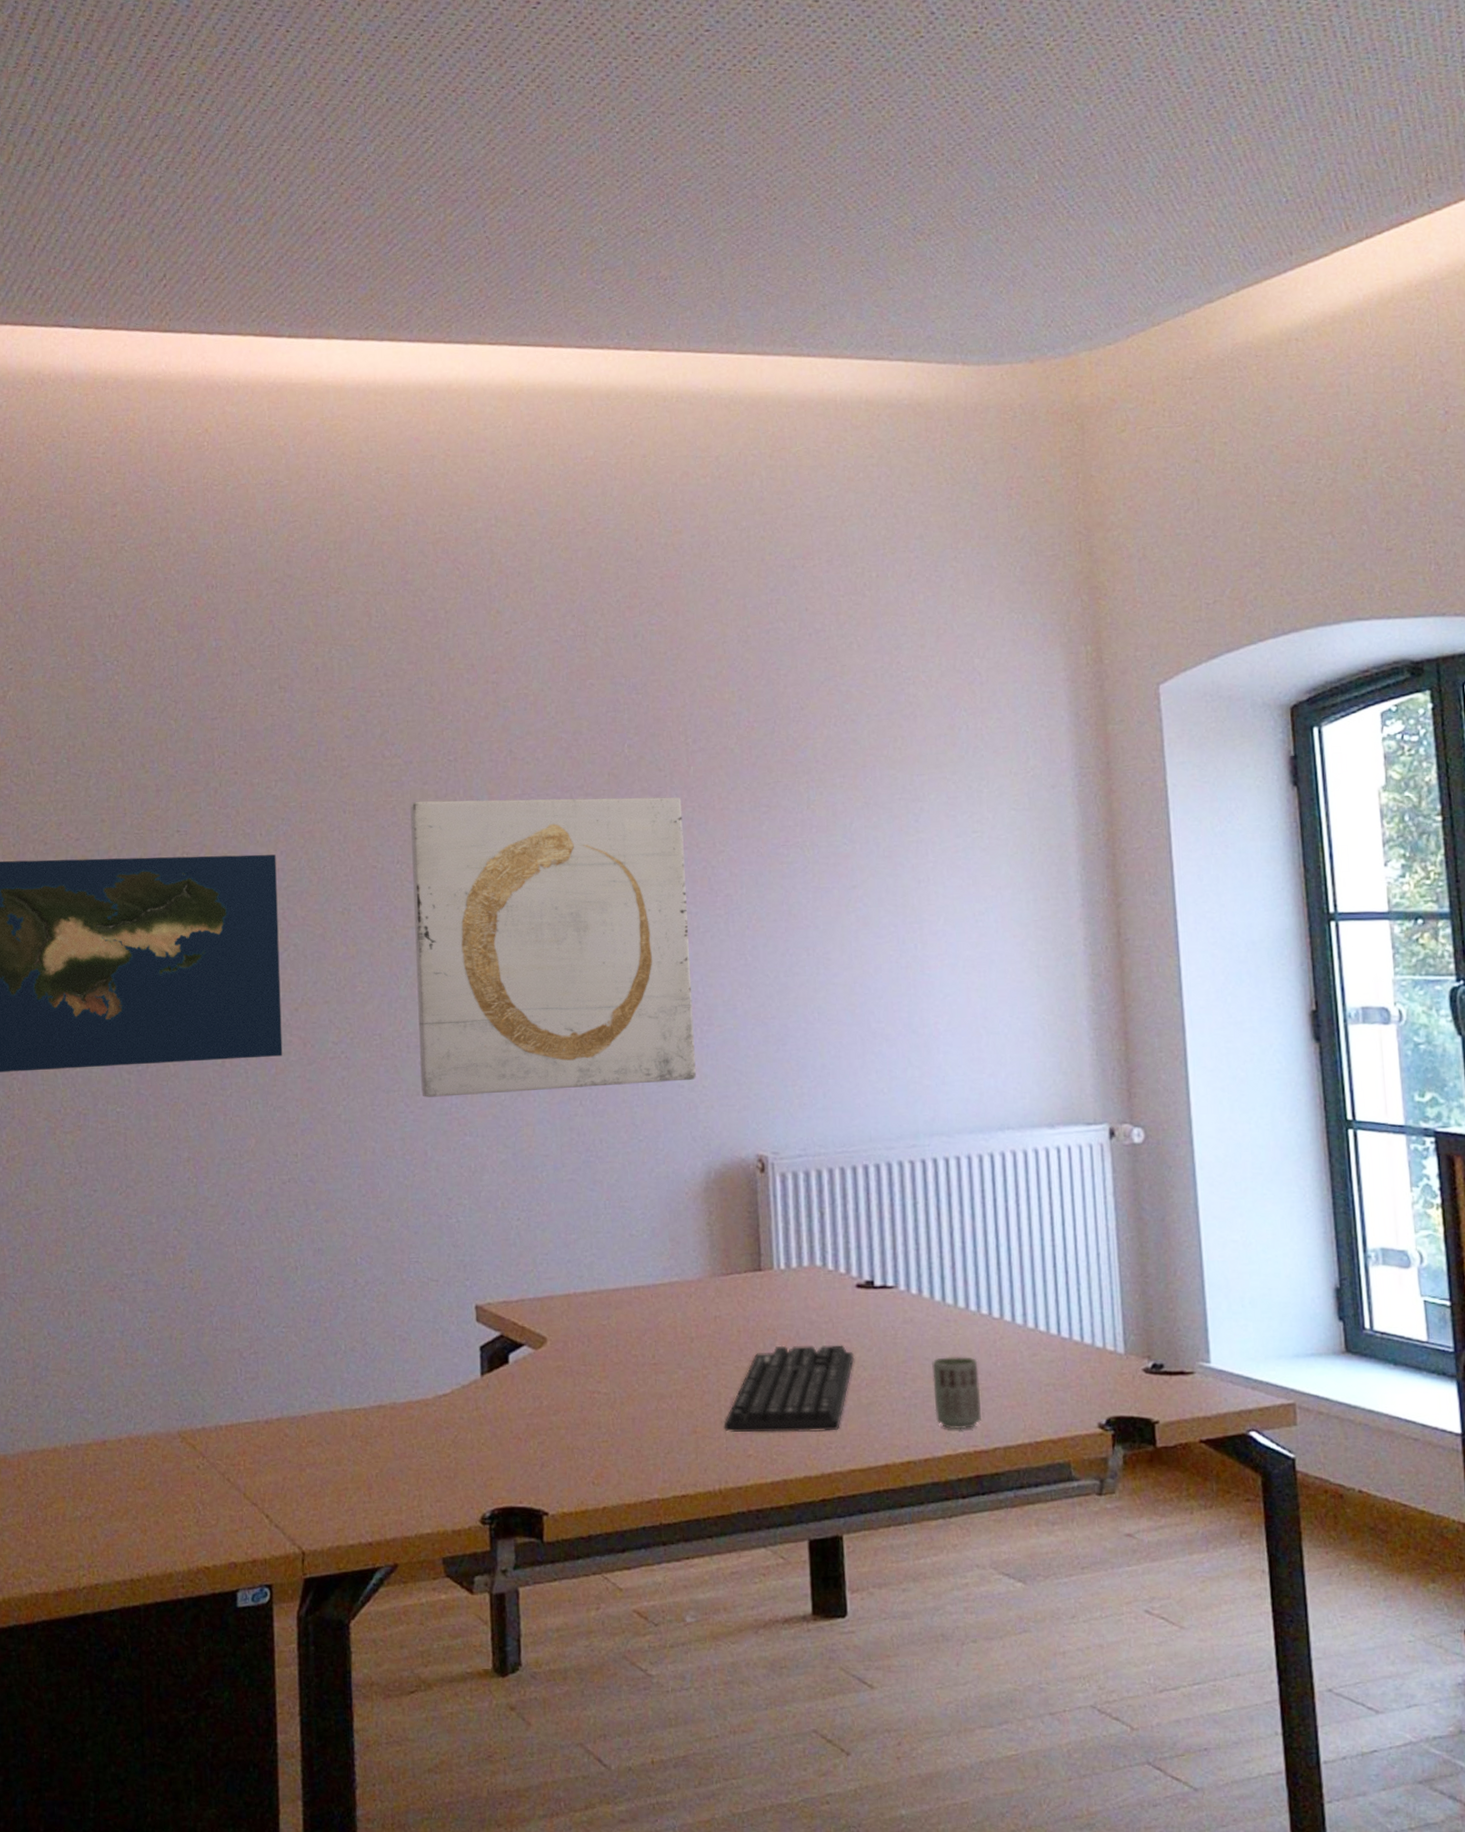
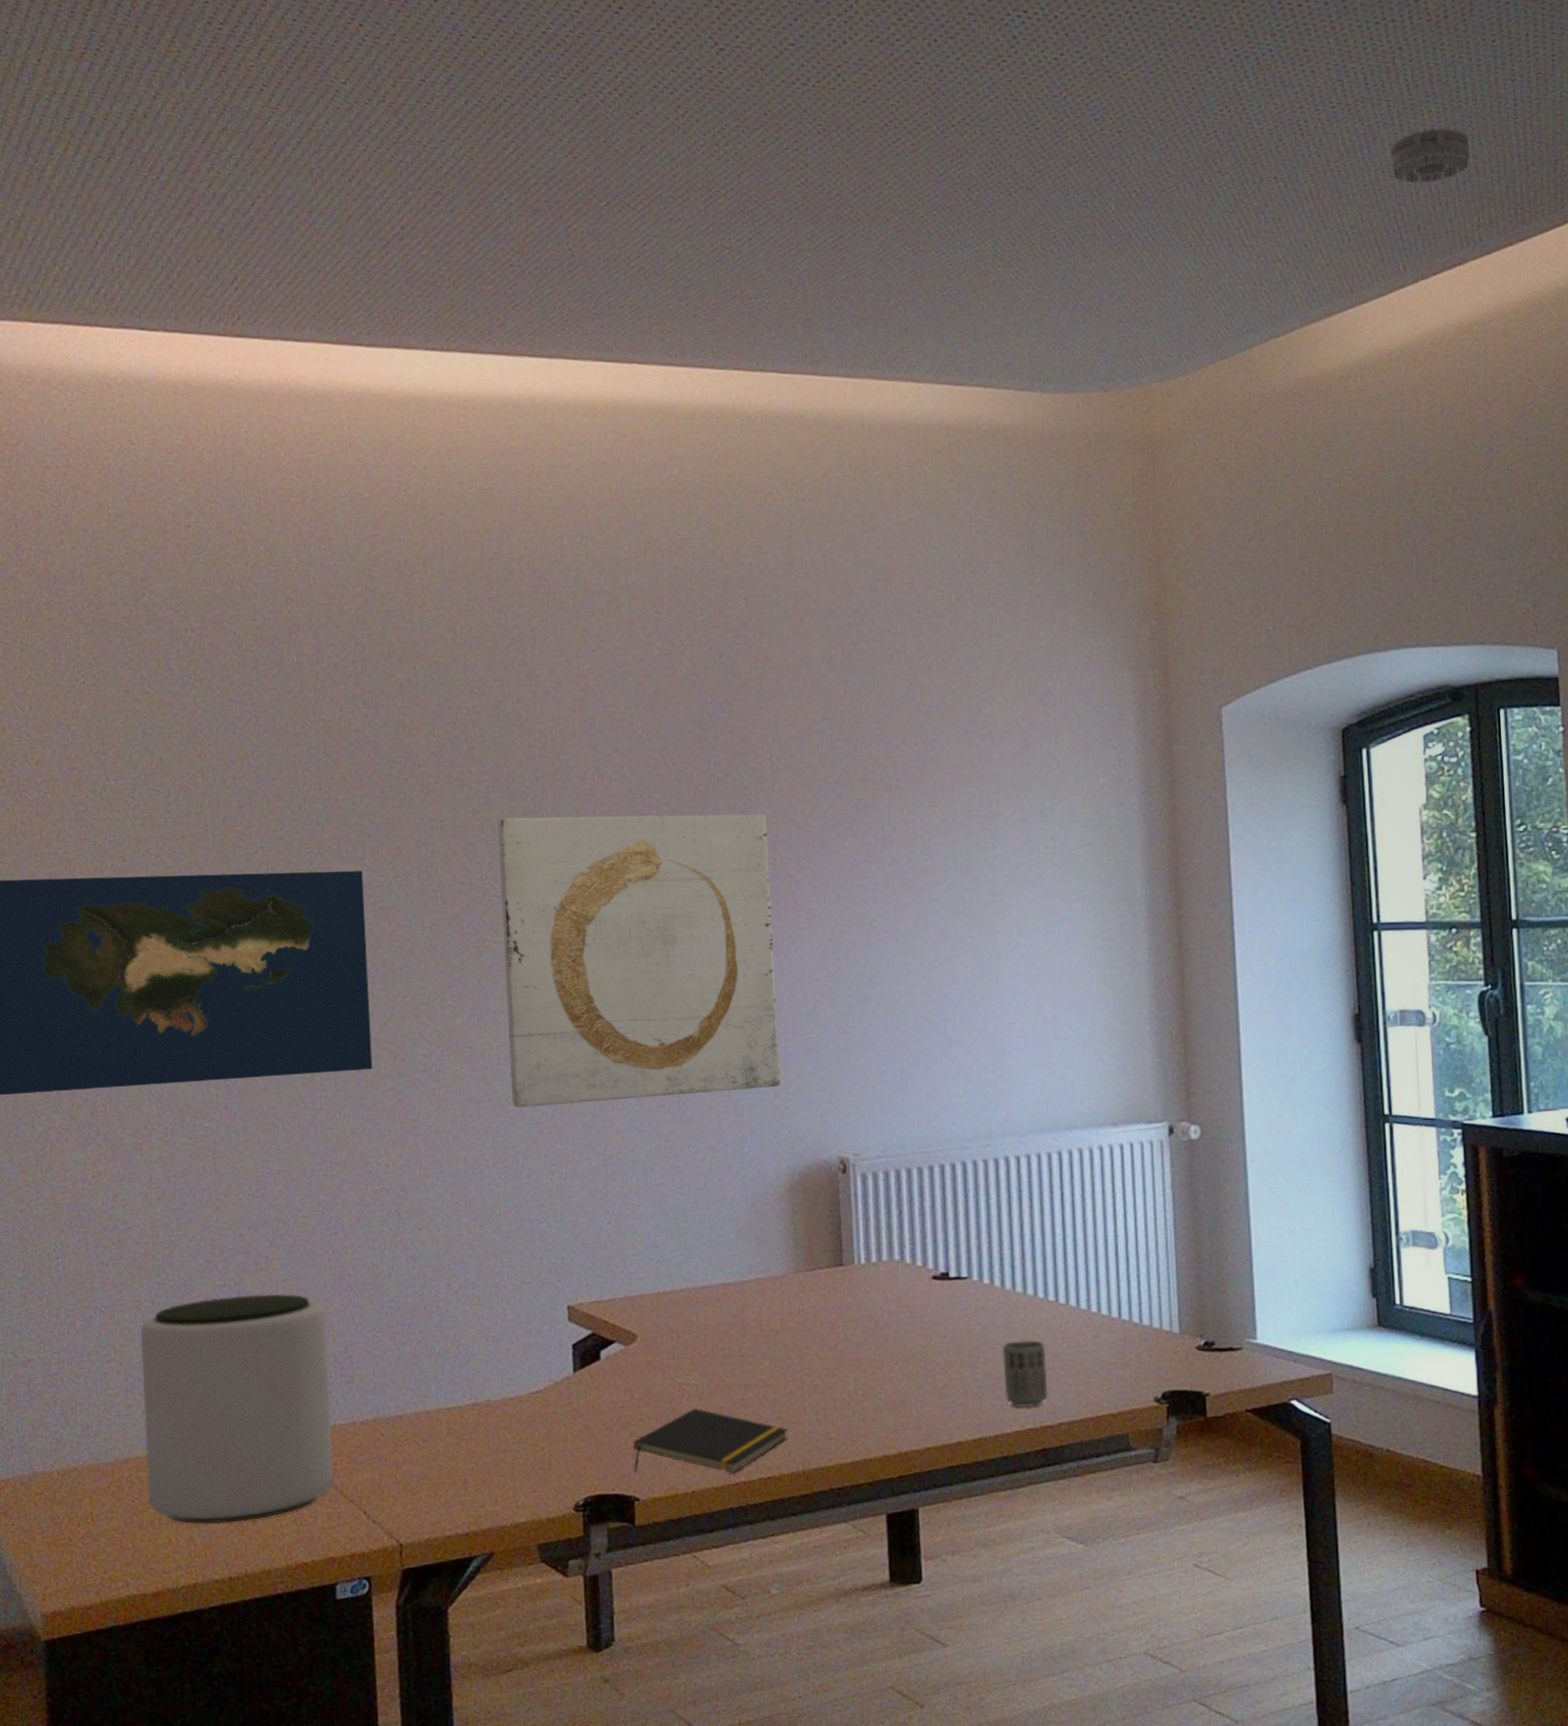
plant pot: none [48,1285,236,1522] -> present [140,1294,333,1524]
notepad: none [541,1418,704,1490] -> present [633,1407,789,1474]
keyboard: present [723,1345,855,1433] -> none [807,1333,931,1417]
smoke detector: none [1329,84,1415,142] -> present [1390,128,1470,184]

